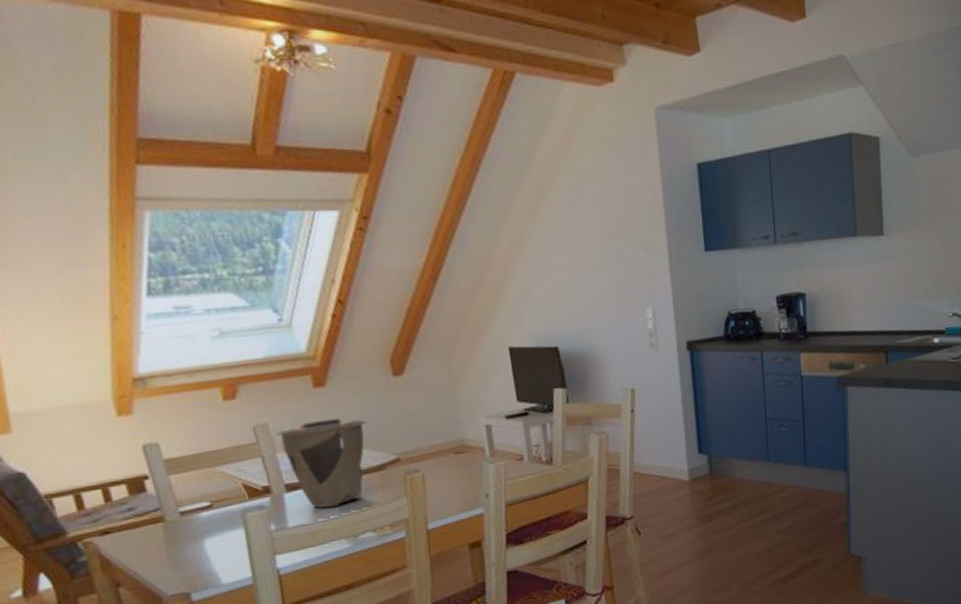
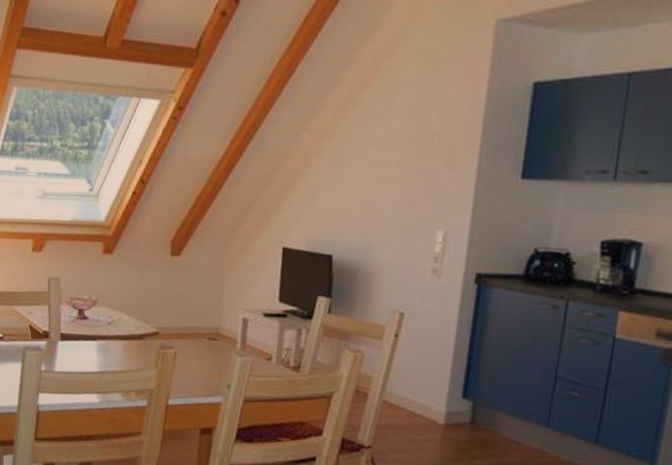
decorative bowl: present [276,418,367,509] -> none [65,283,139,364]

